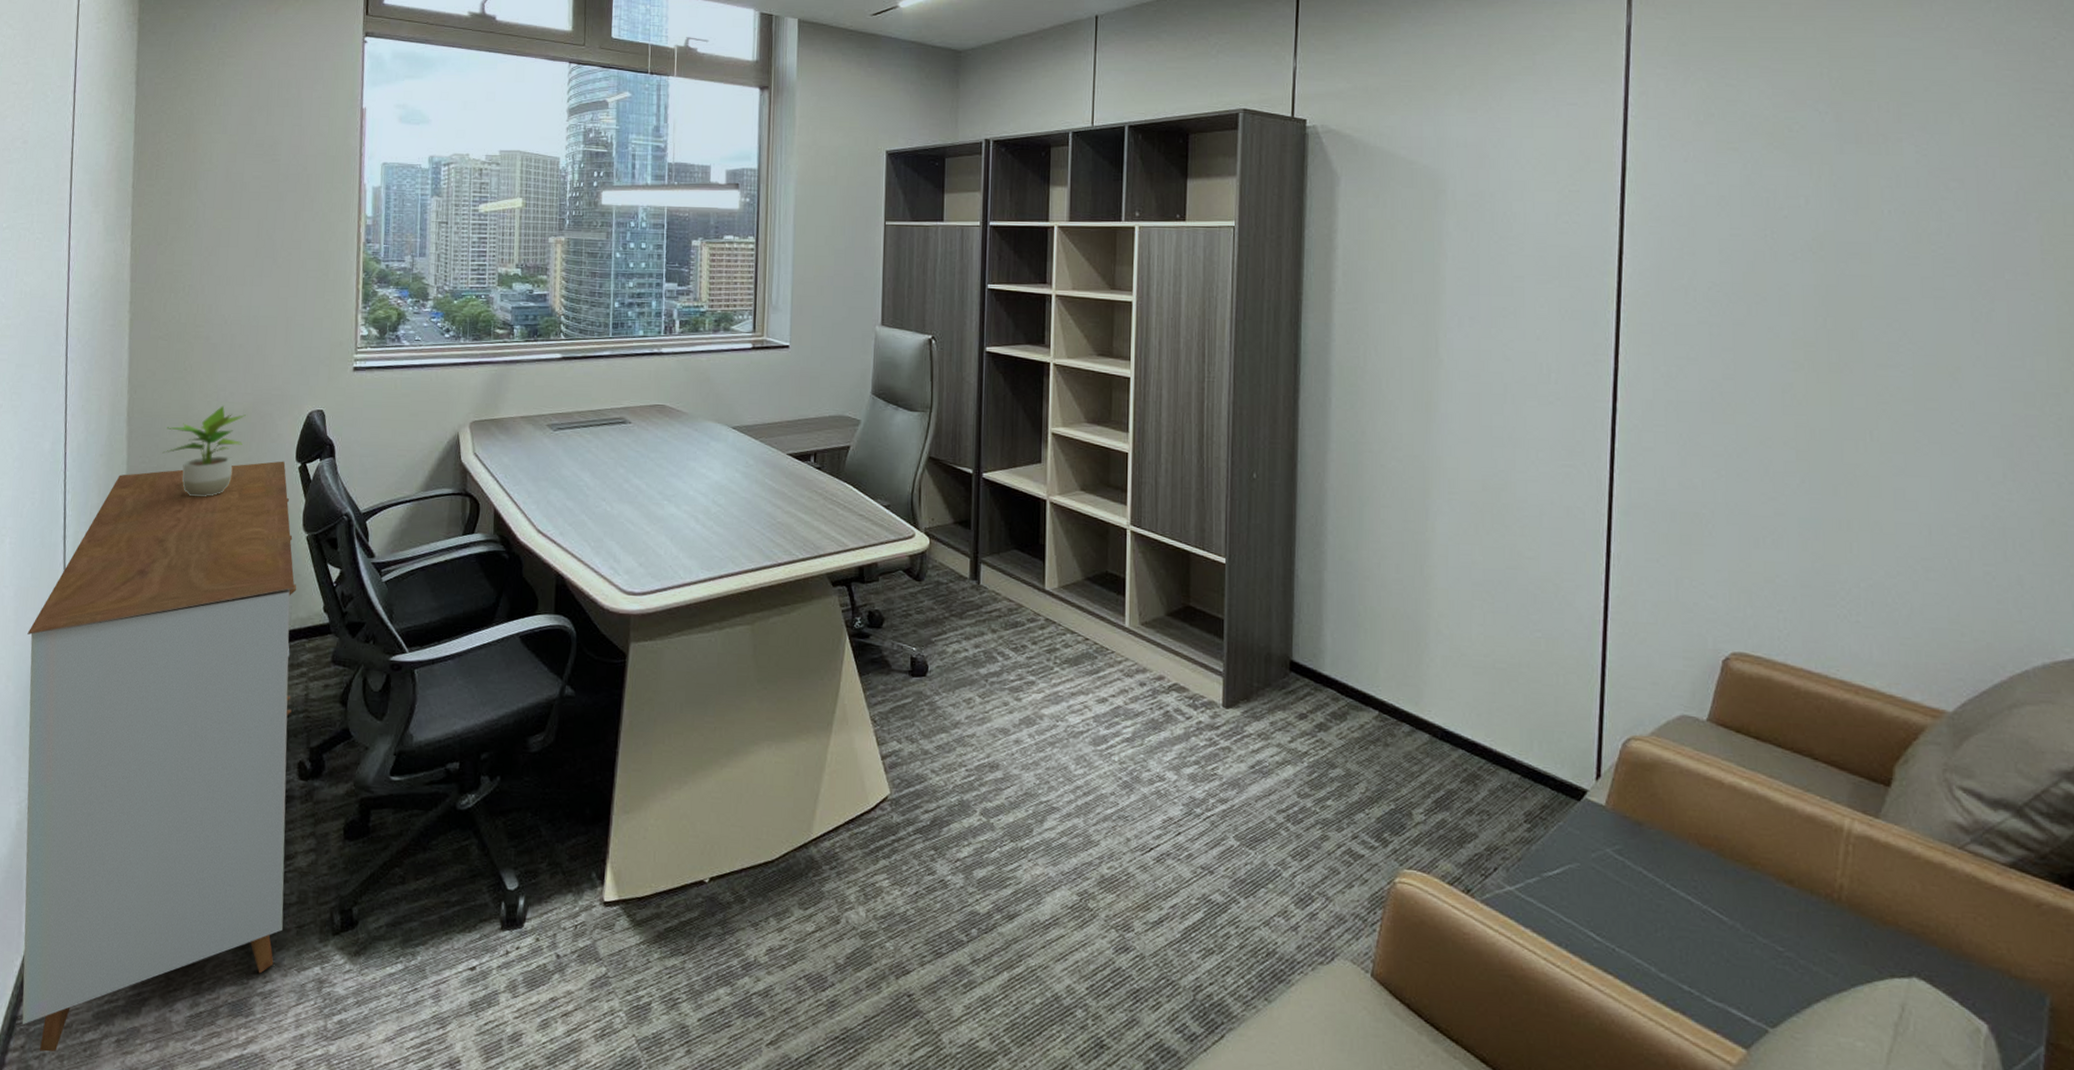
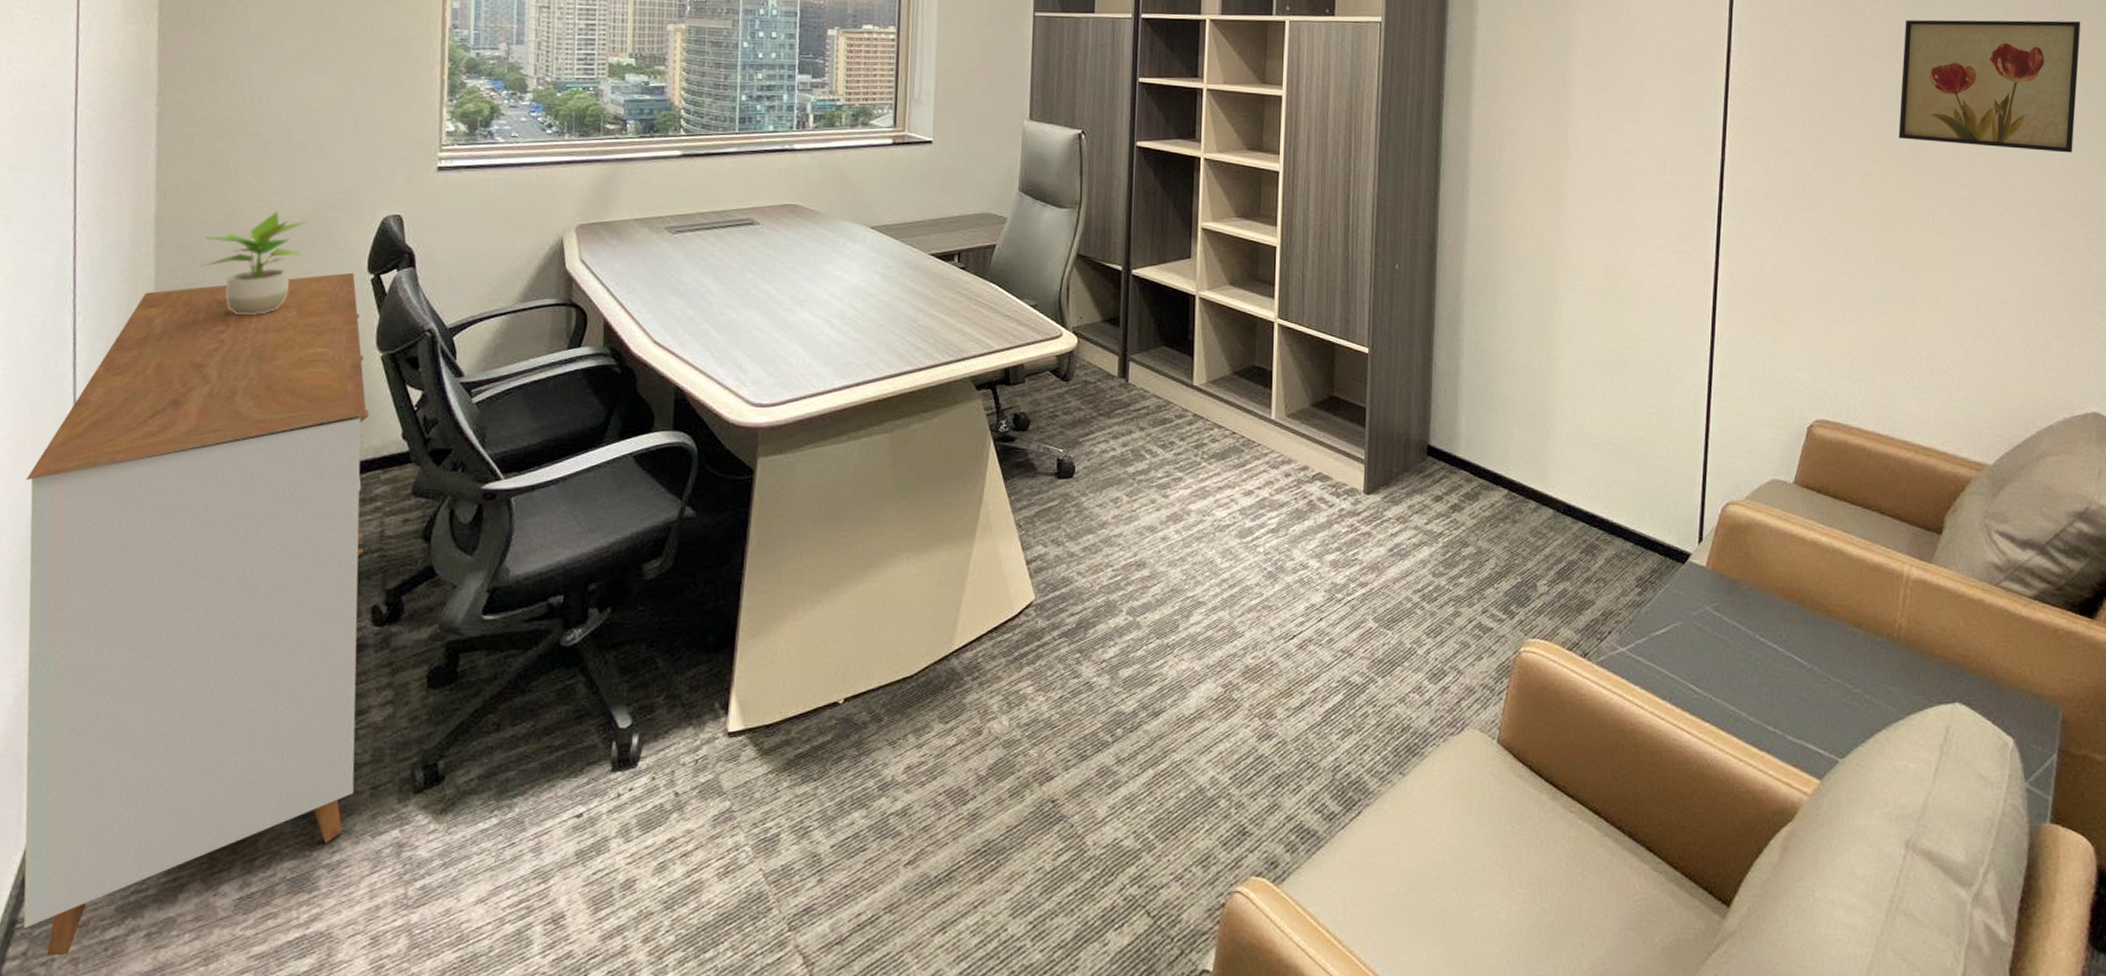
wall art: none [1826,215,2053,364] -> present [1899,19,2081,153]

